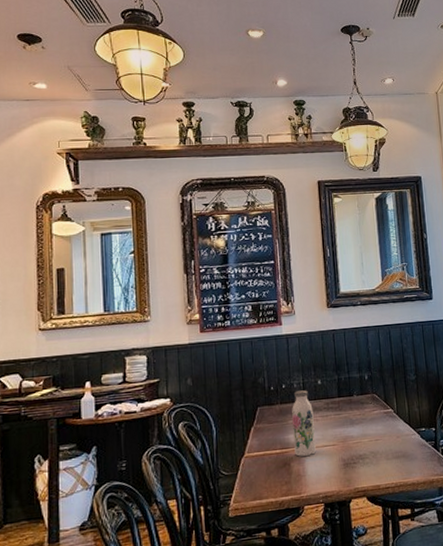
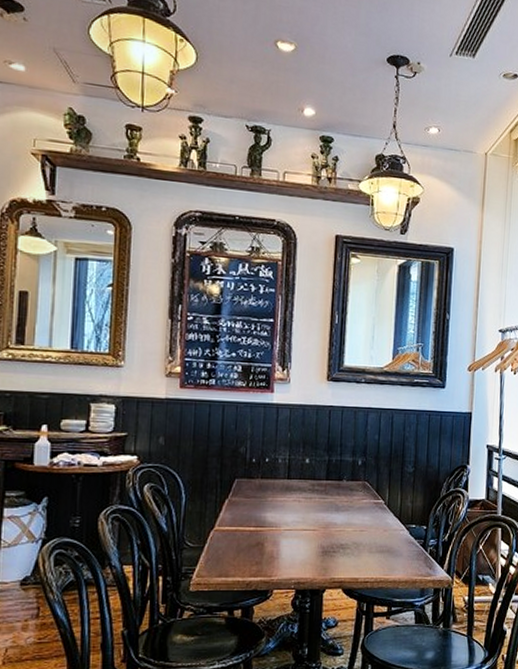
water bottle: present [292,390,316,457] -> none [270,467,297,537]

